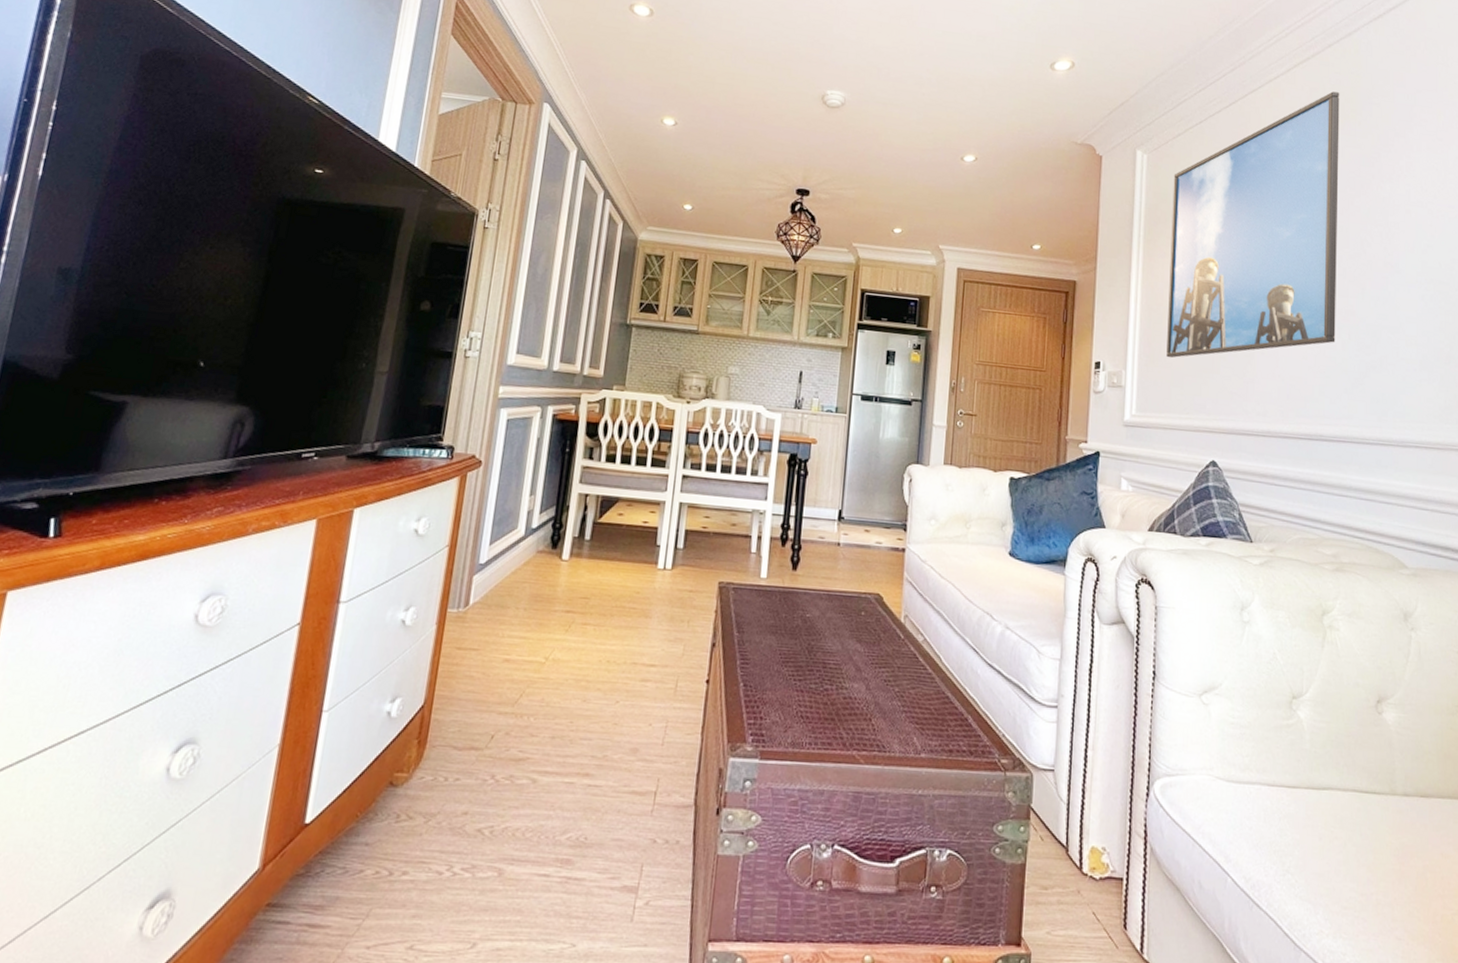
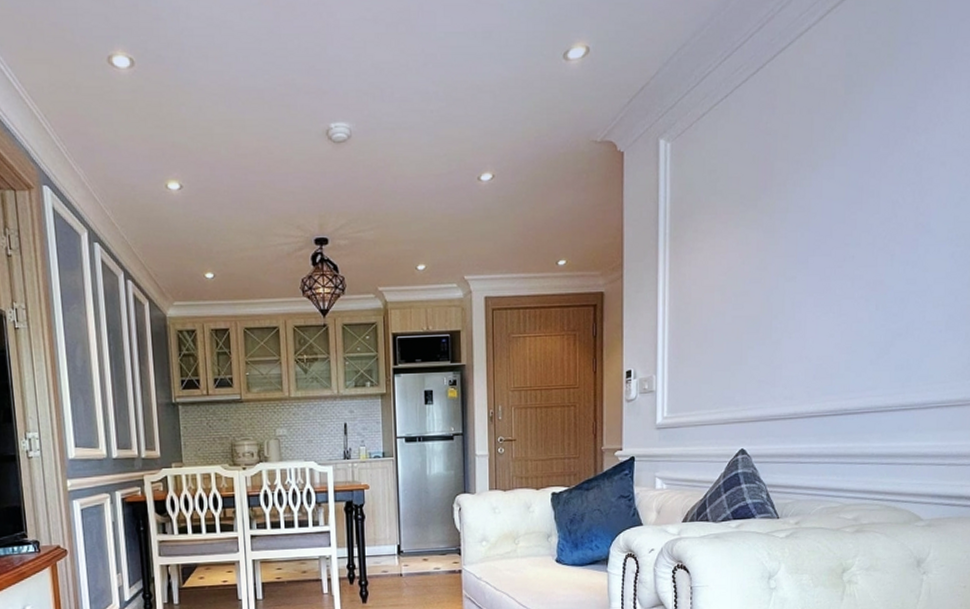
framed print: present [1166,91,1340,358] -> none [695,36,876,356]

